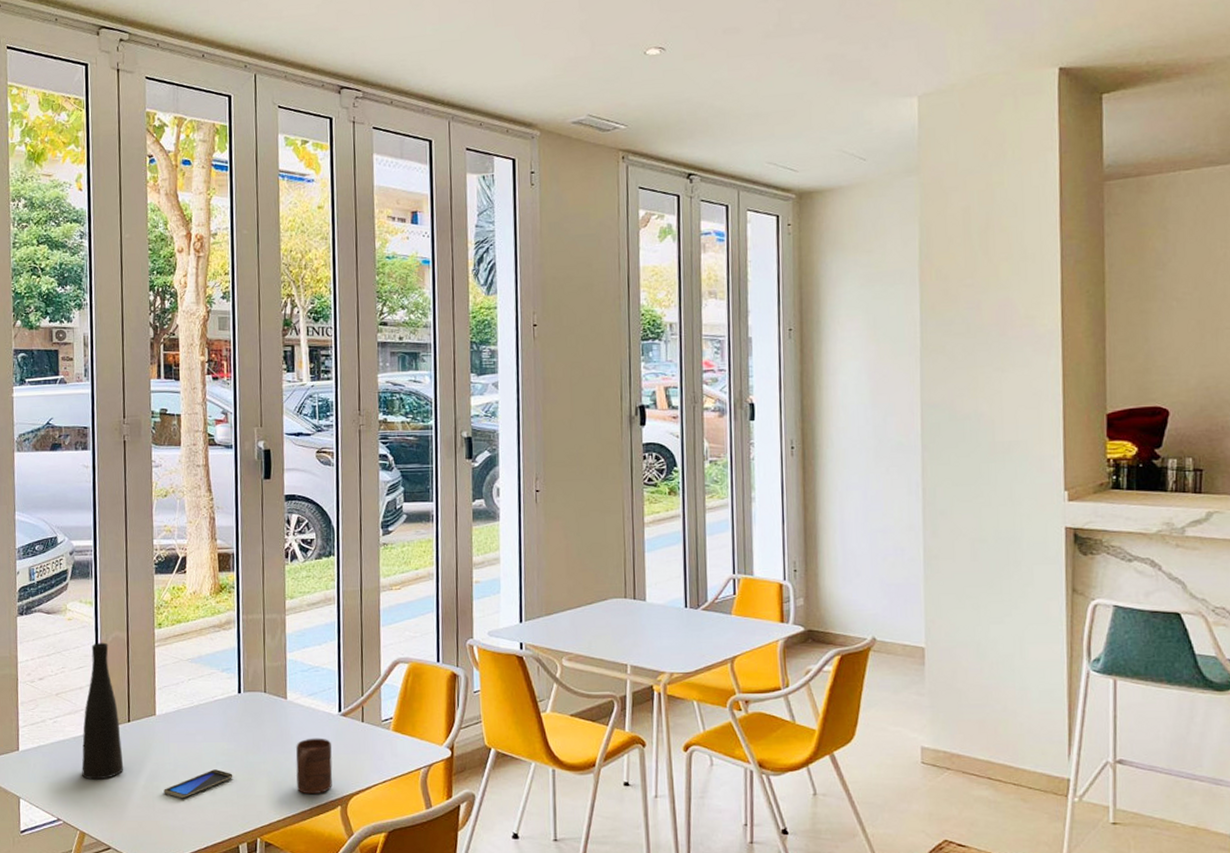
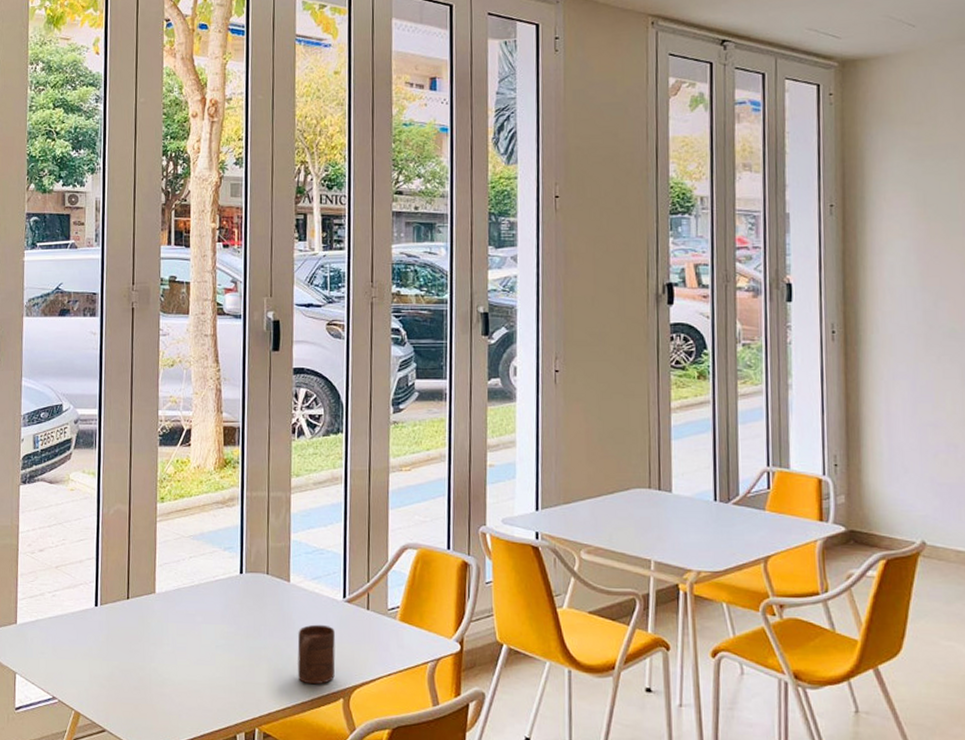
vase: present [82,642,124,780] -> none [79,515,122,658]
smartphone: present [164,769,233,799] -> none [161,653,233,682]

